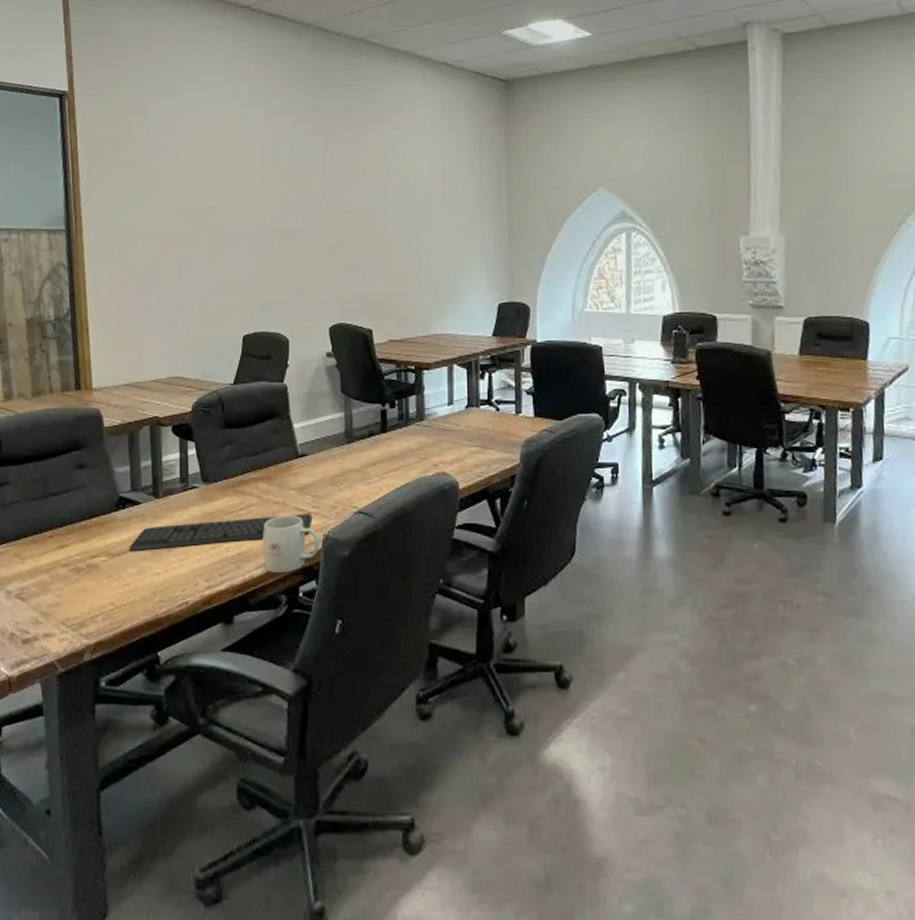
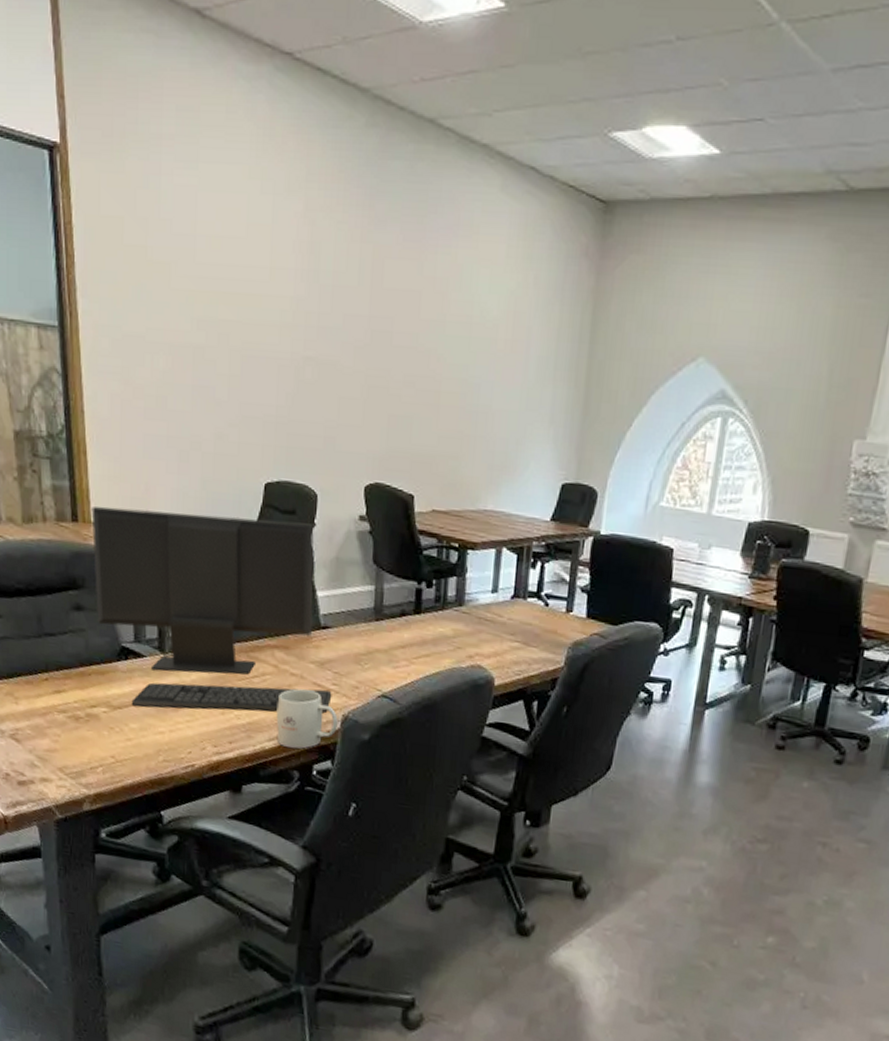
computer monitor: none [92,365,291,515] -> present [91,506,314,675]

